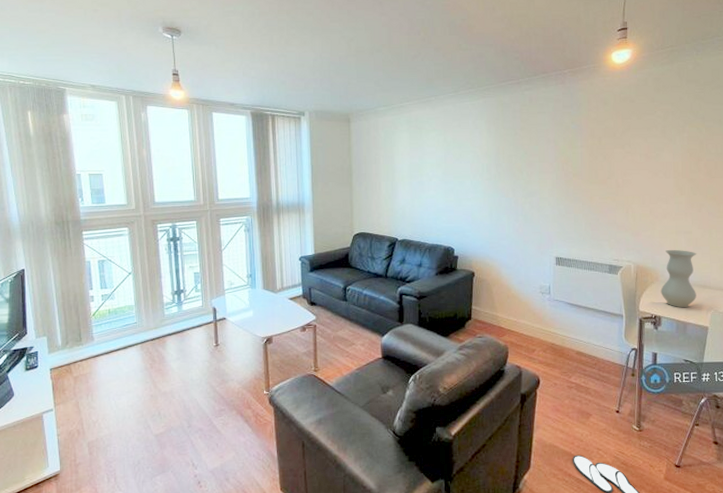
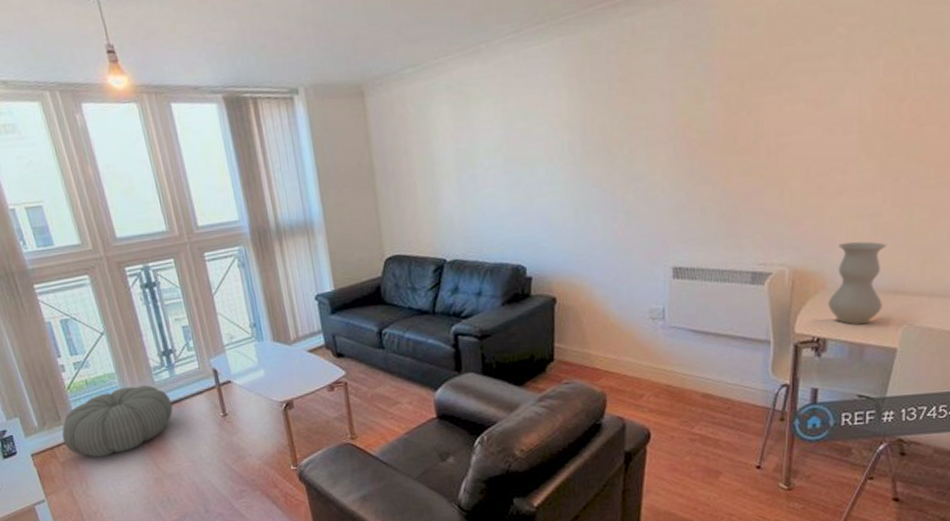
pouf: none [79,317,176,374] -> present [62,385,173,457]

